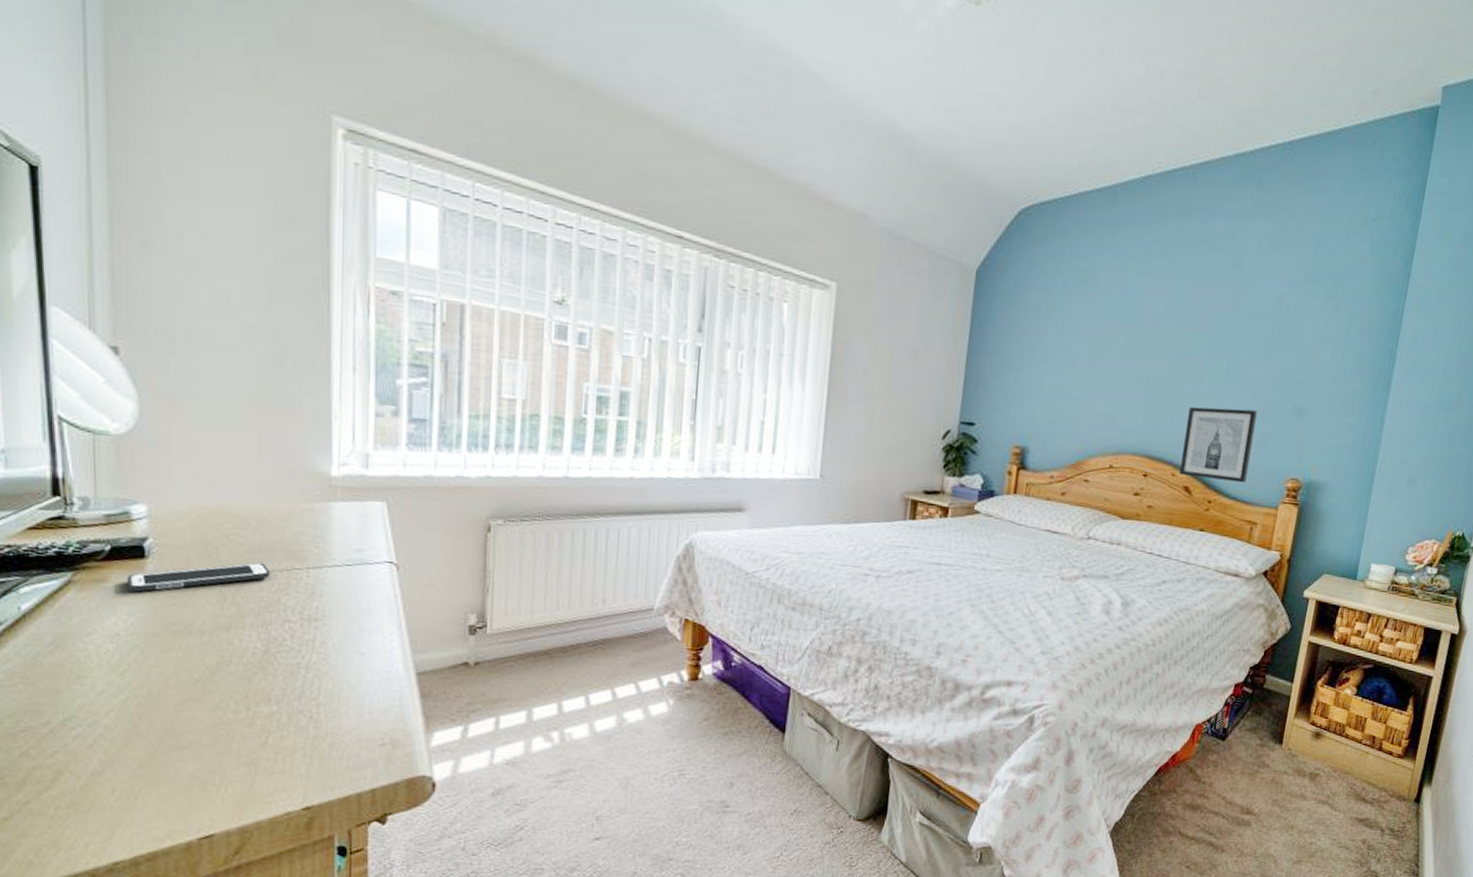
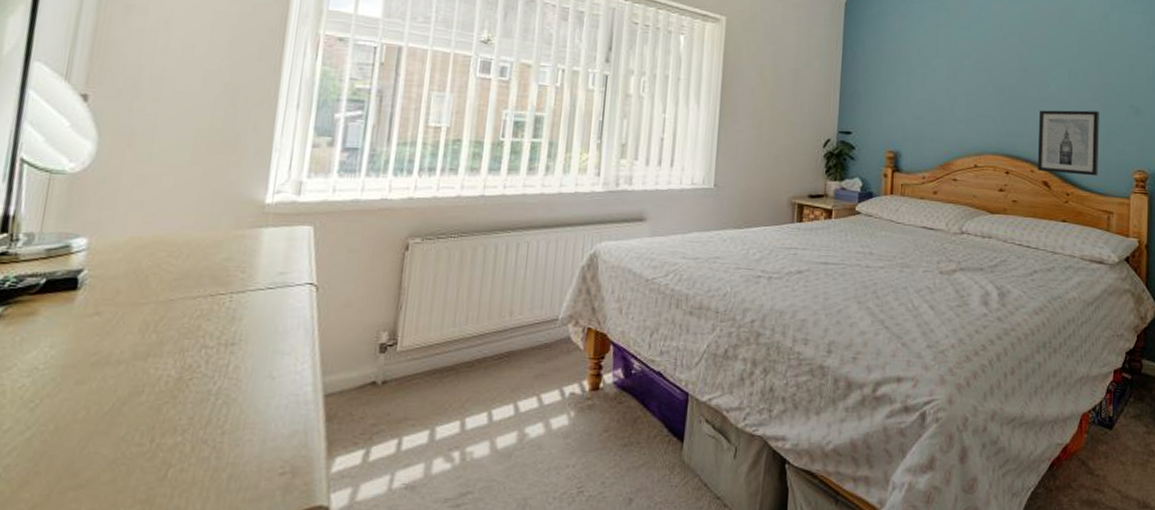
cell phone: present [127,562,270,593] -> none [54,289,195,324]

